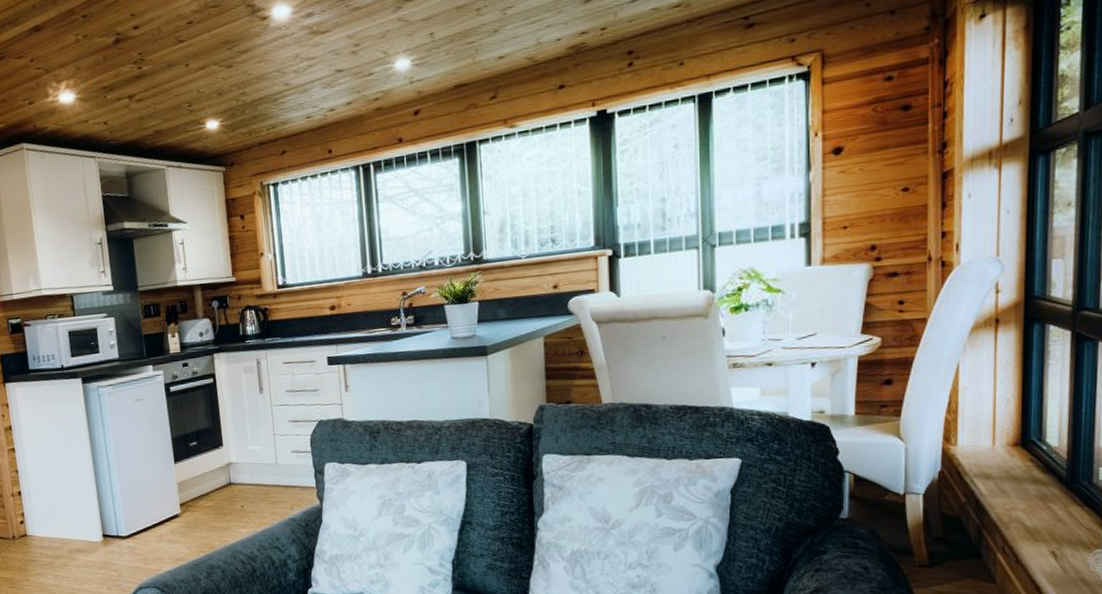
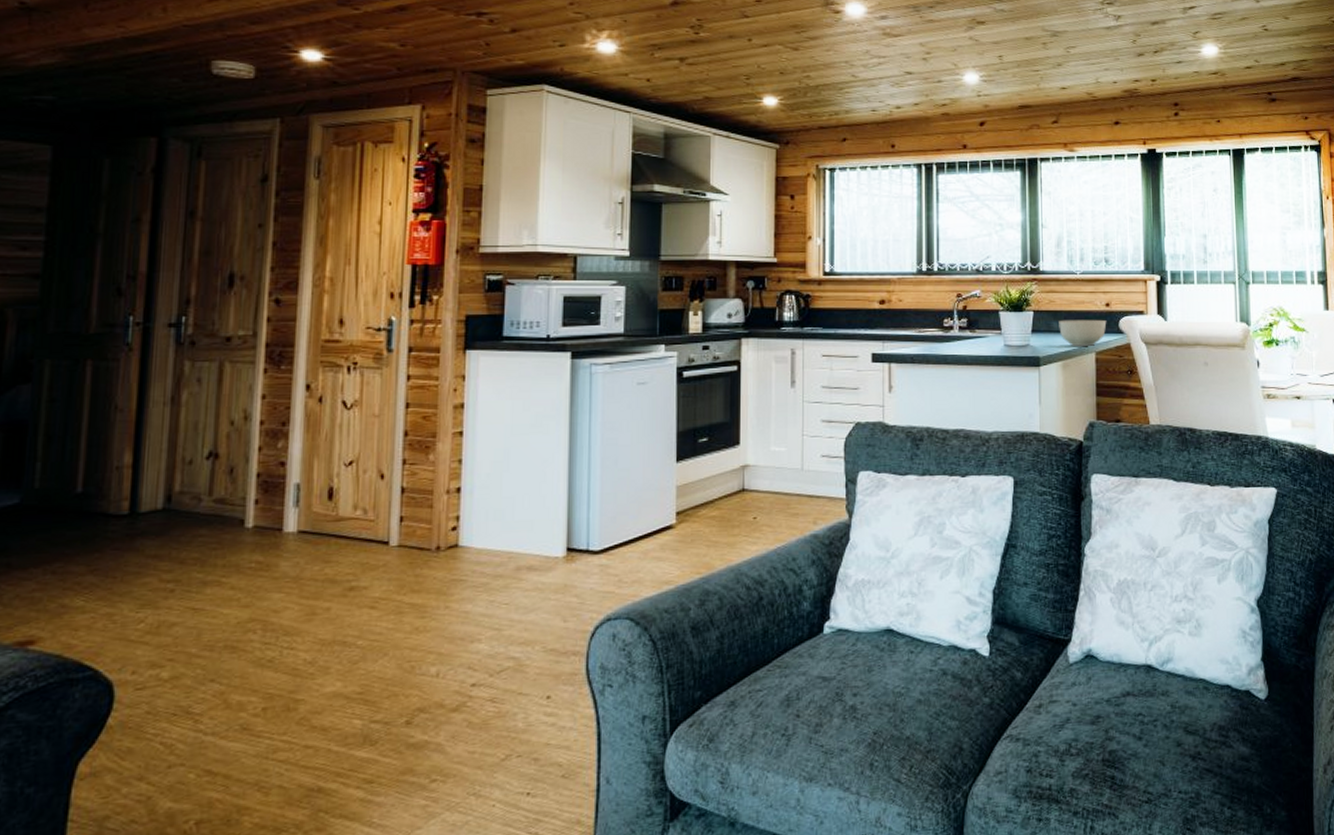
bowl: none [505,302,555,333] -> present [1059,319,1107,346]

